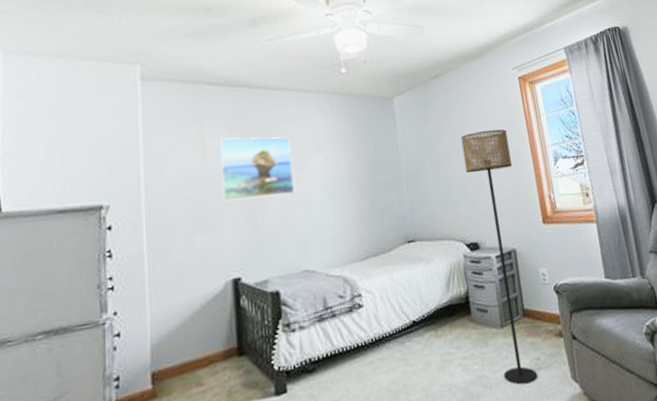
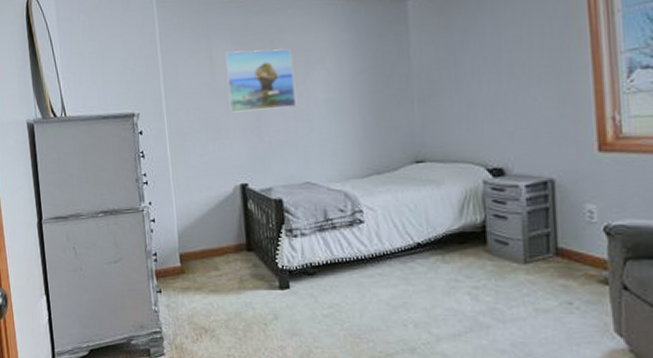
floor lamp: present [460,129,537,385] -> none [491,32,566,326]

